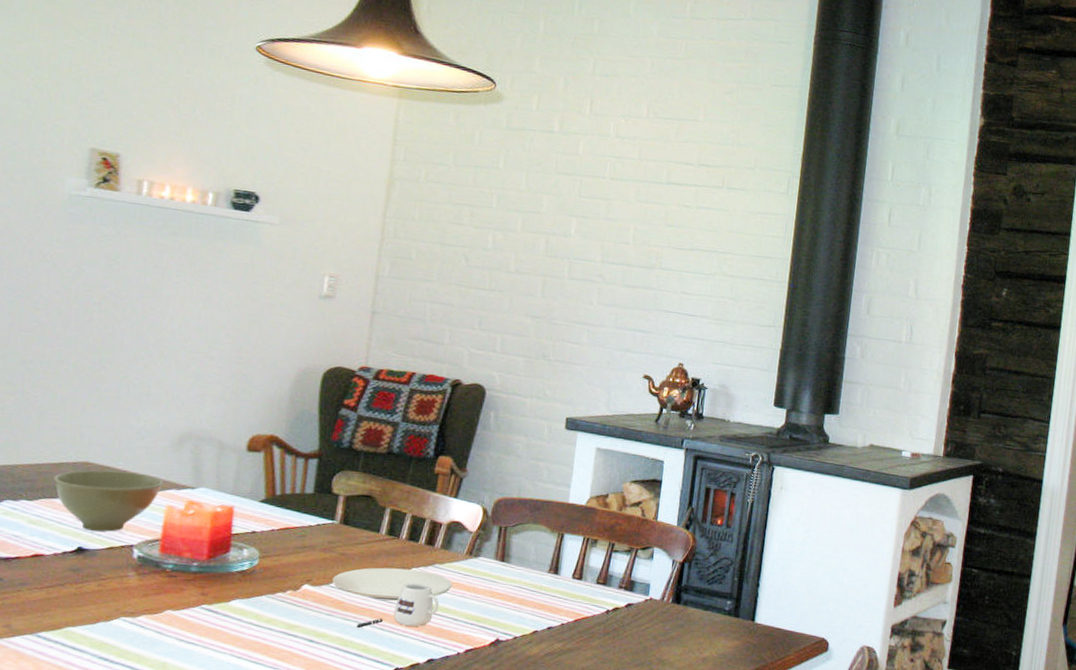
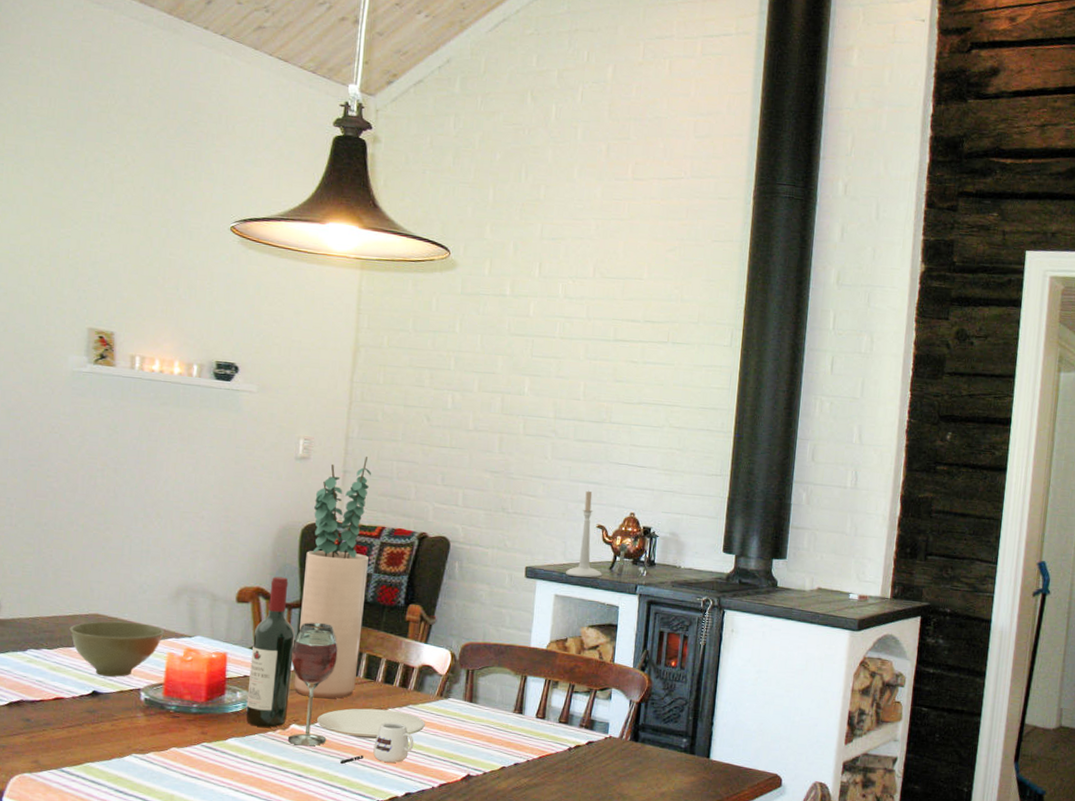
wine bottle: none [252,424,312,588] -> present [245,576,296,728]
wineglass: none [298,474,359,609] -> present [287,622,338,746]
vase: none [307,297,402,557] -> present [293,457,371,699]
candlestick: none [608,339,647,431] -> present [565,490,602,578]

